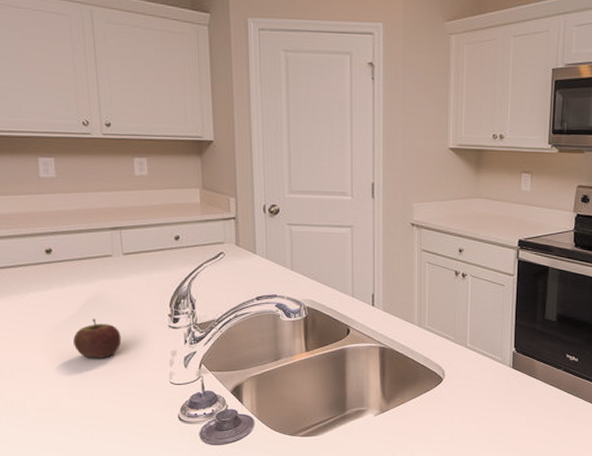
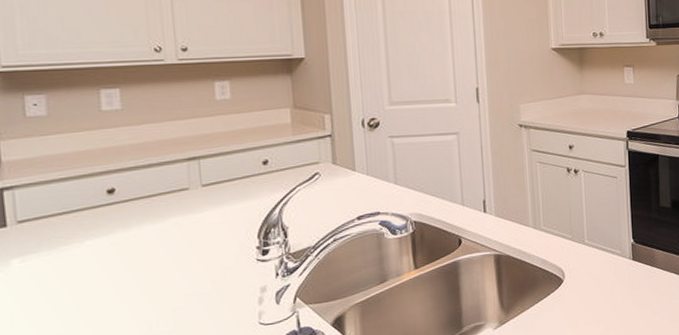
apple: present [73,319,122,358] -> none [140,262,200,308]

